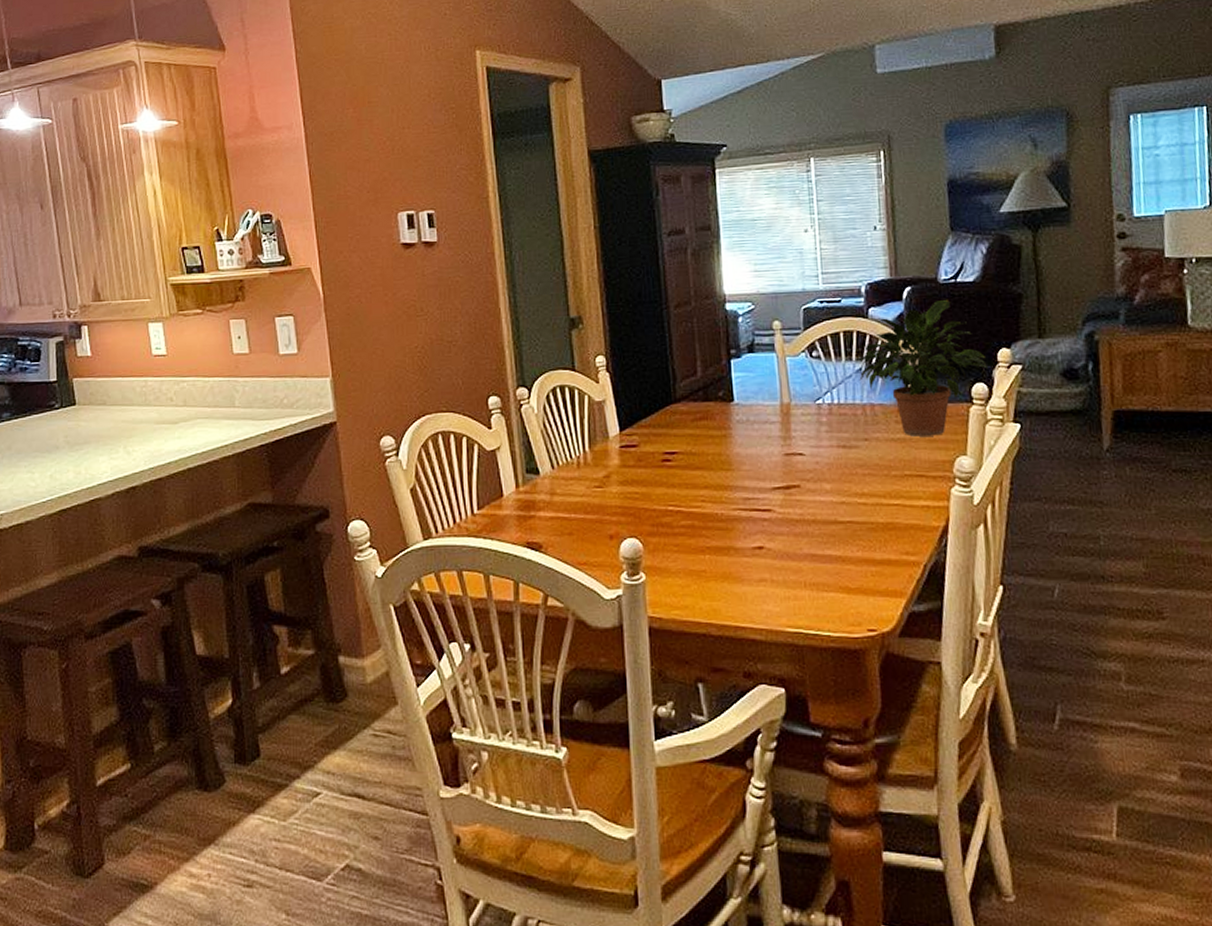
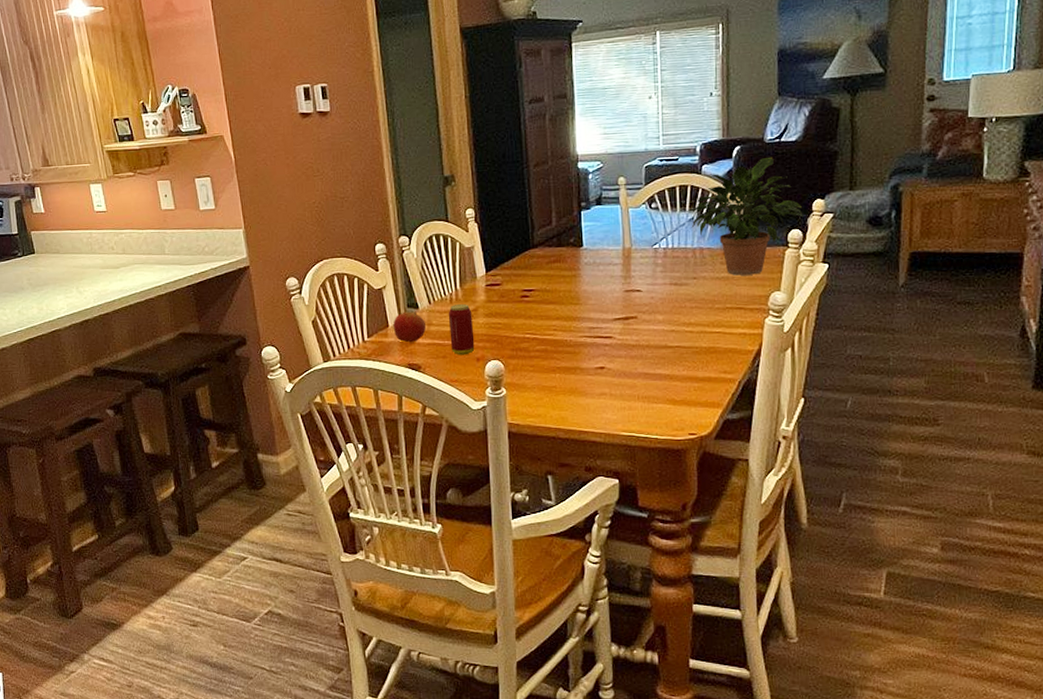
apple: none [508,478,548,516] -> present [393,311,426,343]
beverage can: none [575,469,607,532] -> present [448,304,475,355]

